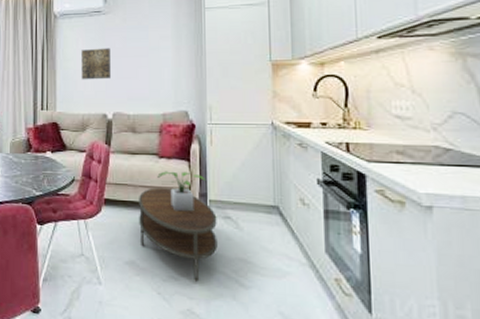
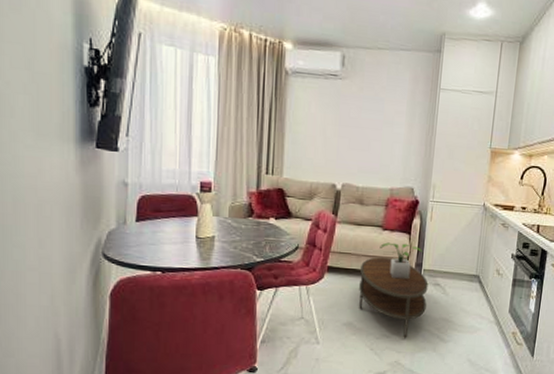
wall art: present [81,47,111,80] -> none [312,114,345,149]

